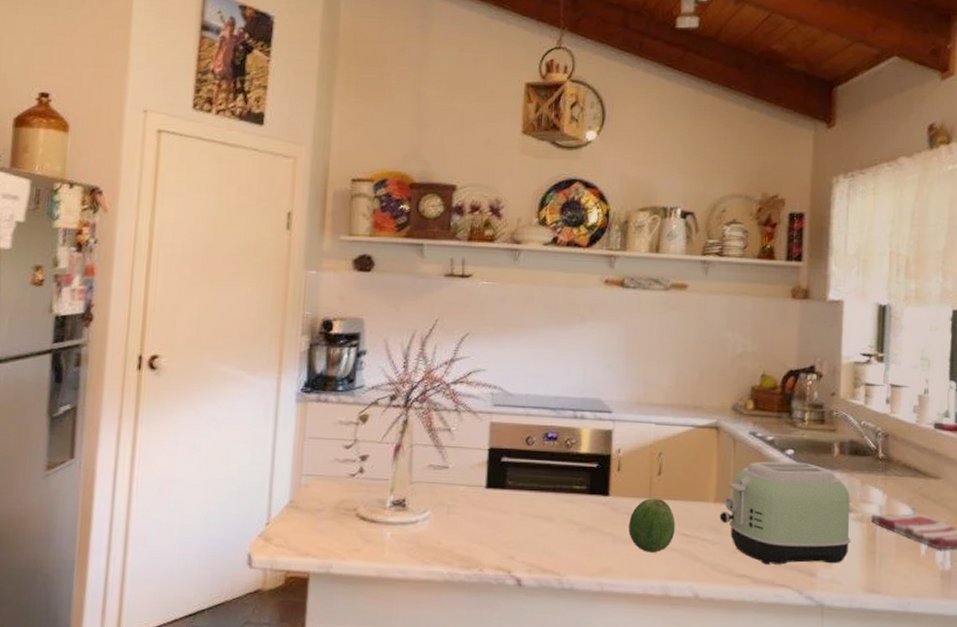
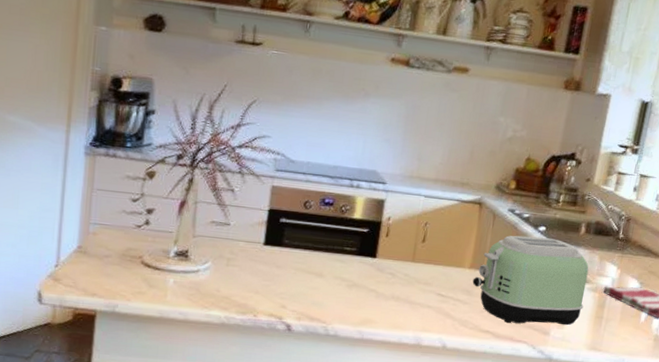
fruit: present [629,498,675,553] -> none [390,262,433,309]

